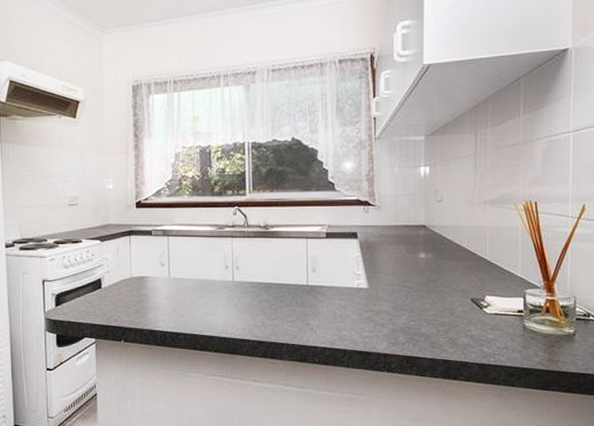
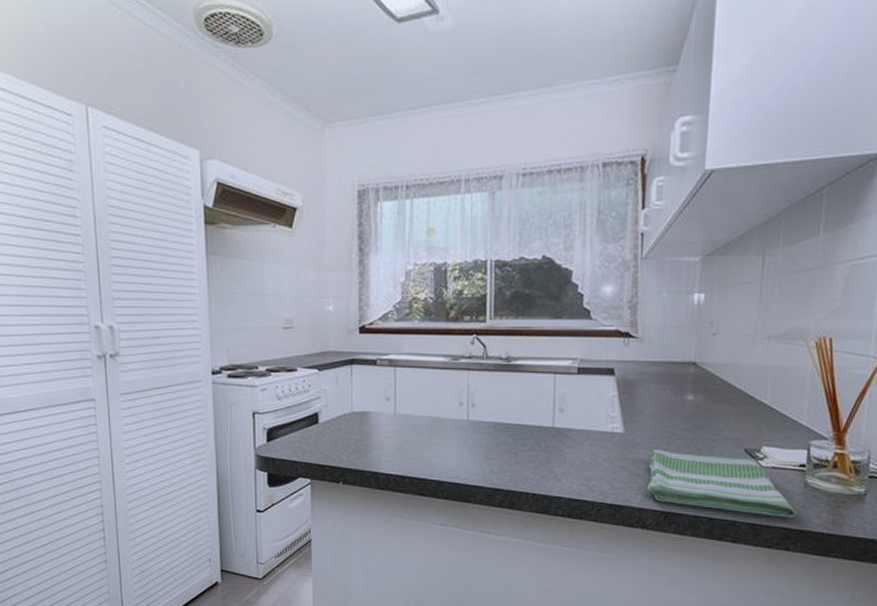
dish towel: none [390,302,519,357] -> present [647,450,797,517]

